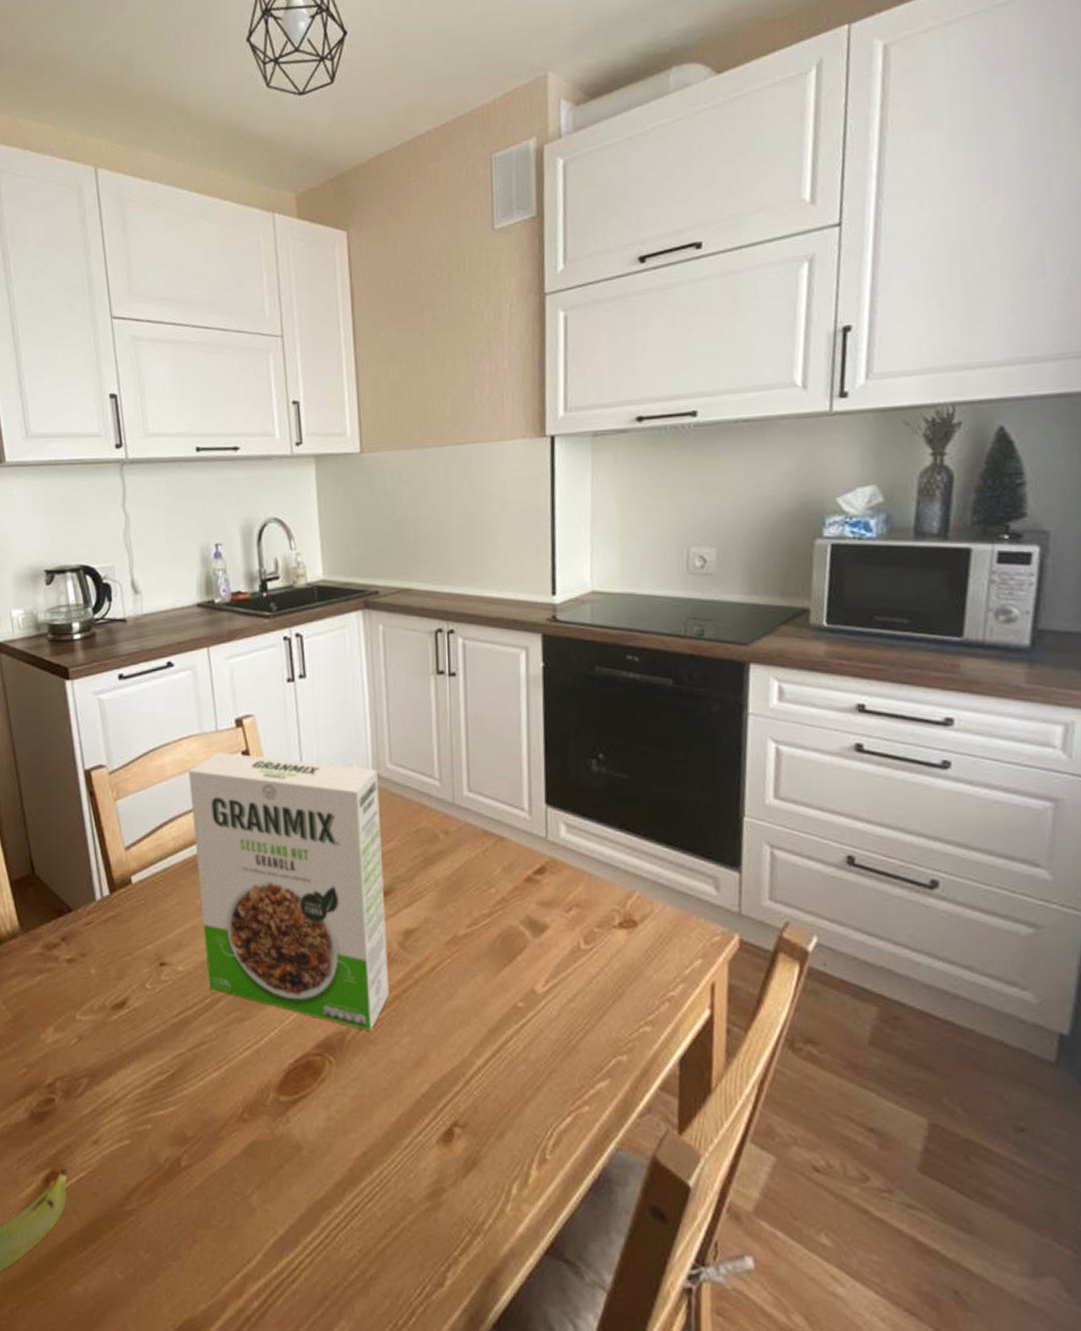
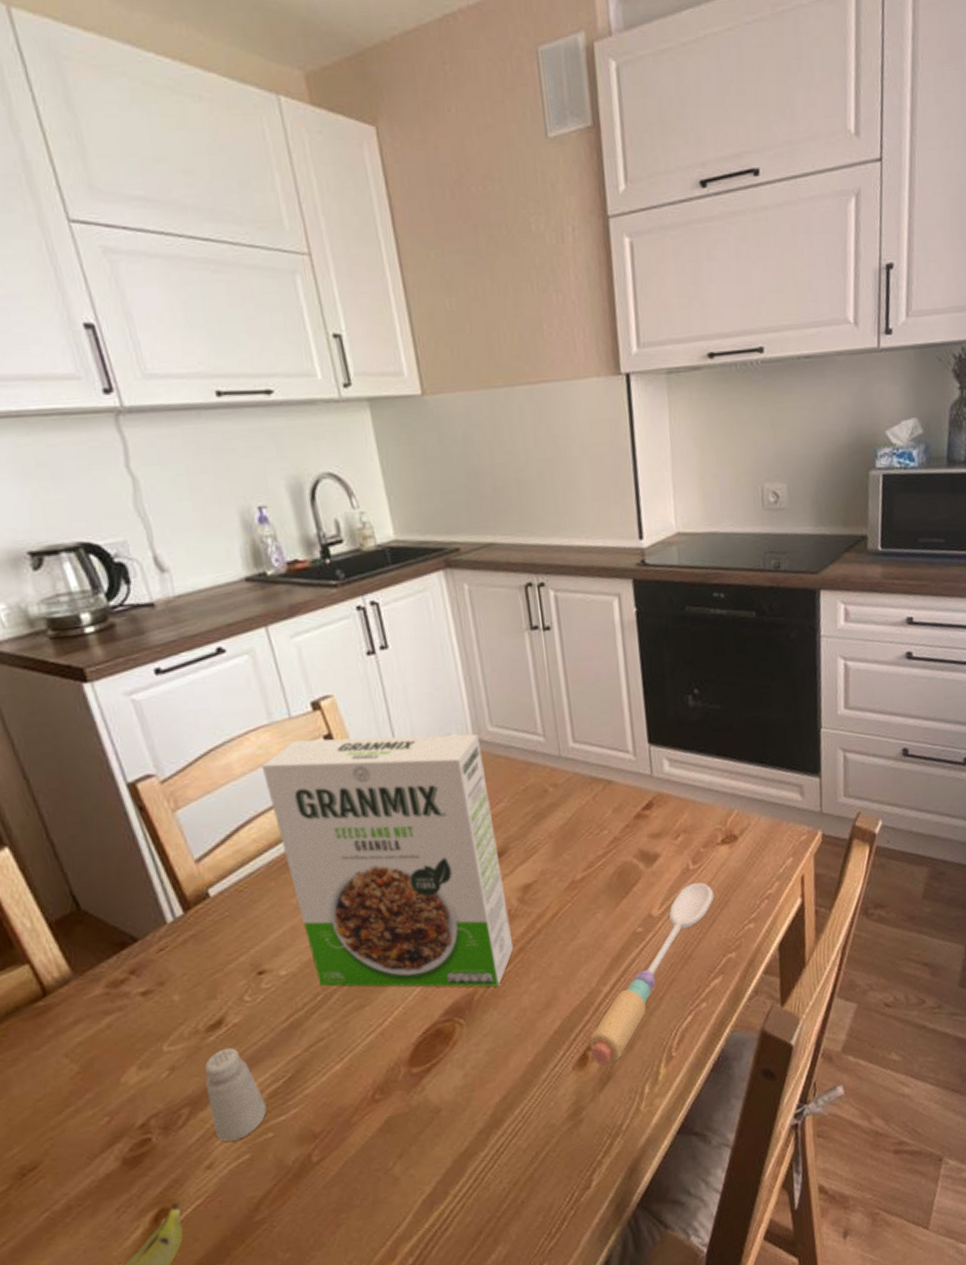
saltshaker: none [103,1029,149,1123] -> present [205,1047,267,1142]
spoon: none [457,964,606,1148] -> present [589,882,714,1065]

